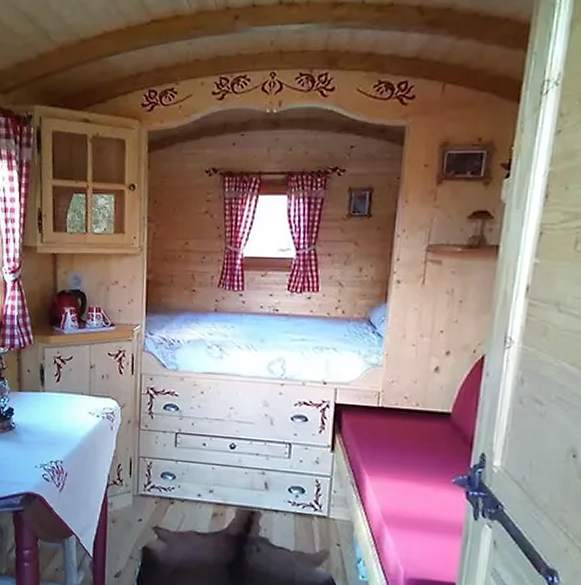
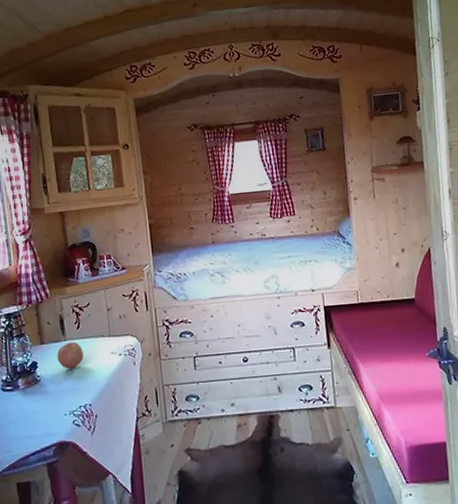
fruit: none [33,394,60,422] -> present [57,342,84,369]

